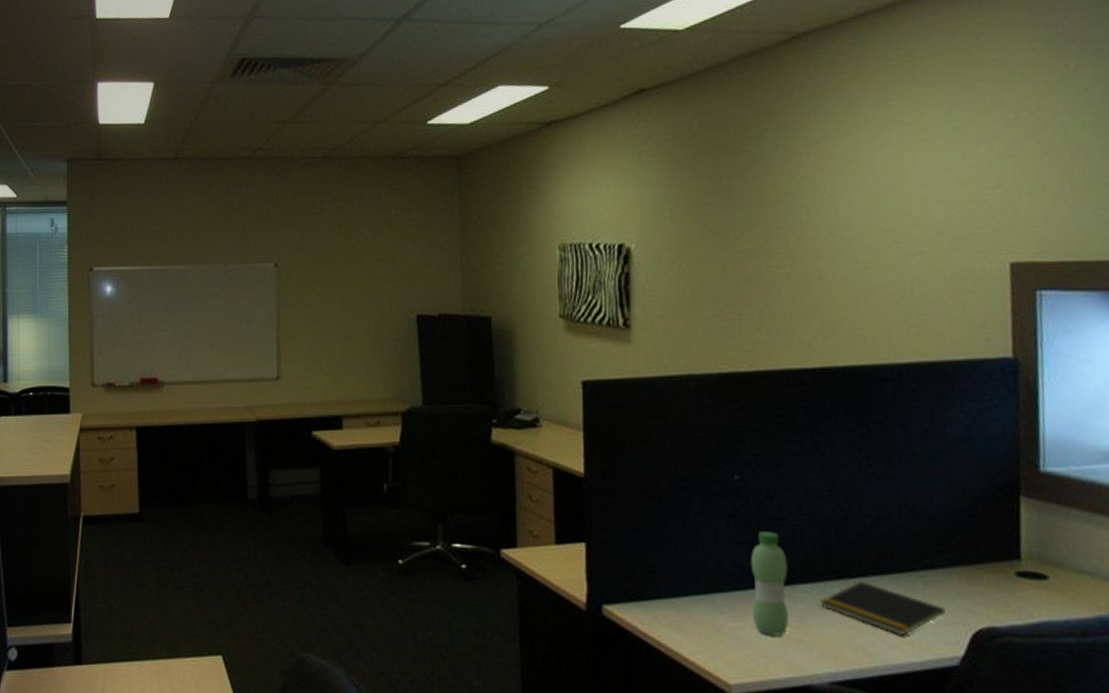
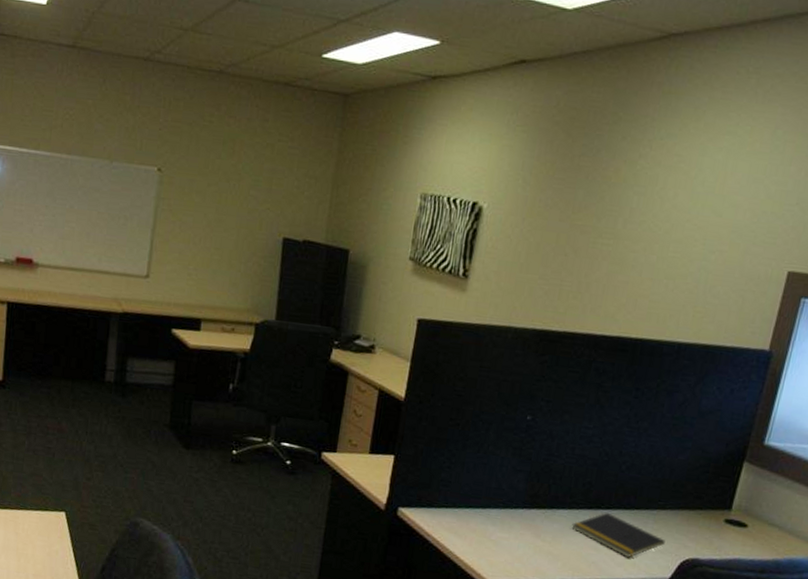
water bottle: present [750,532,788,636] -> none [516,464,554,548]

